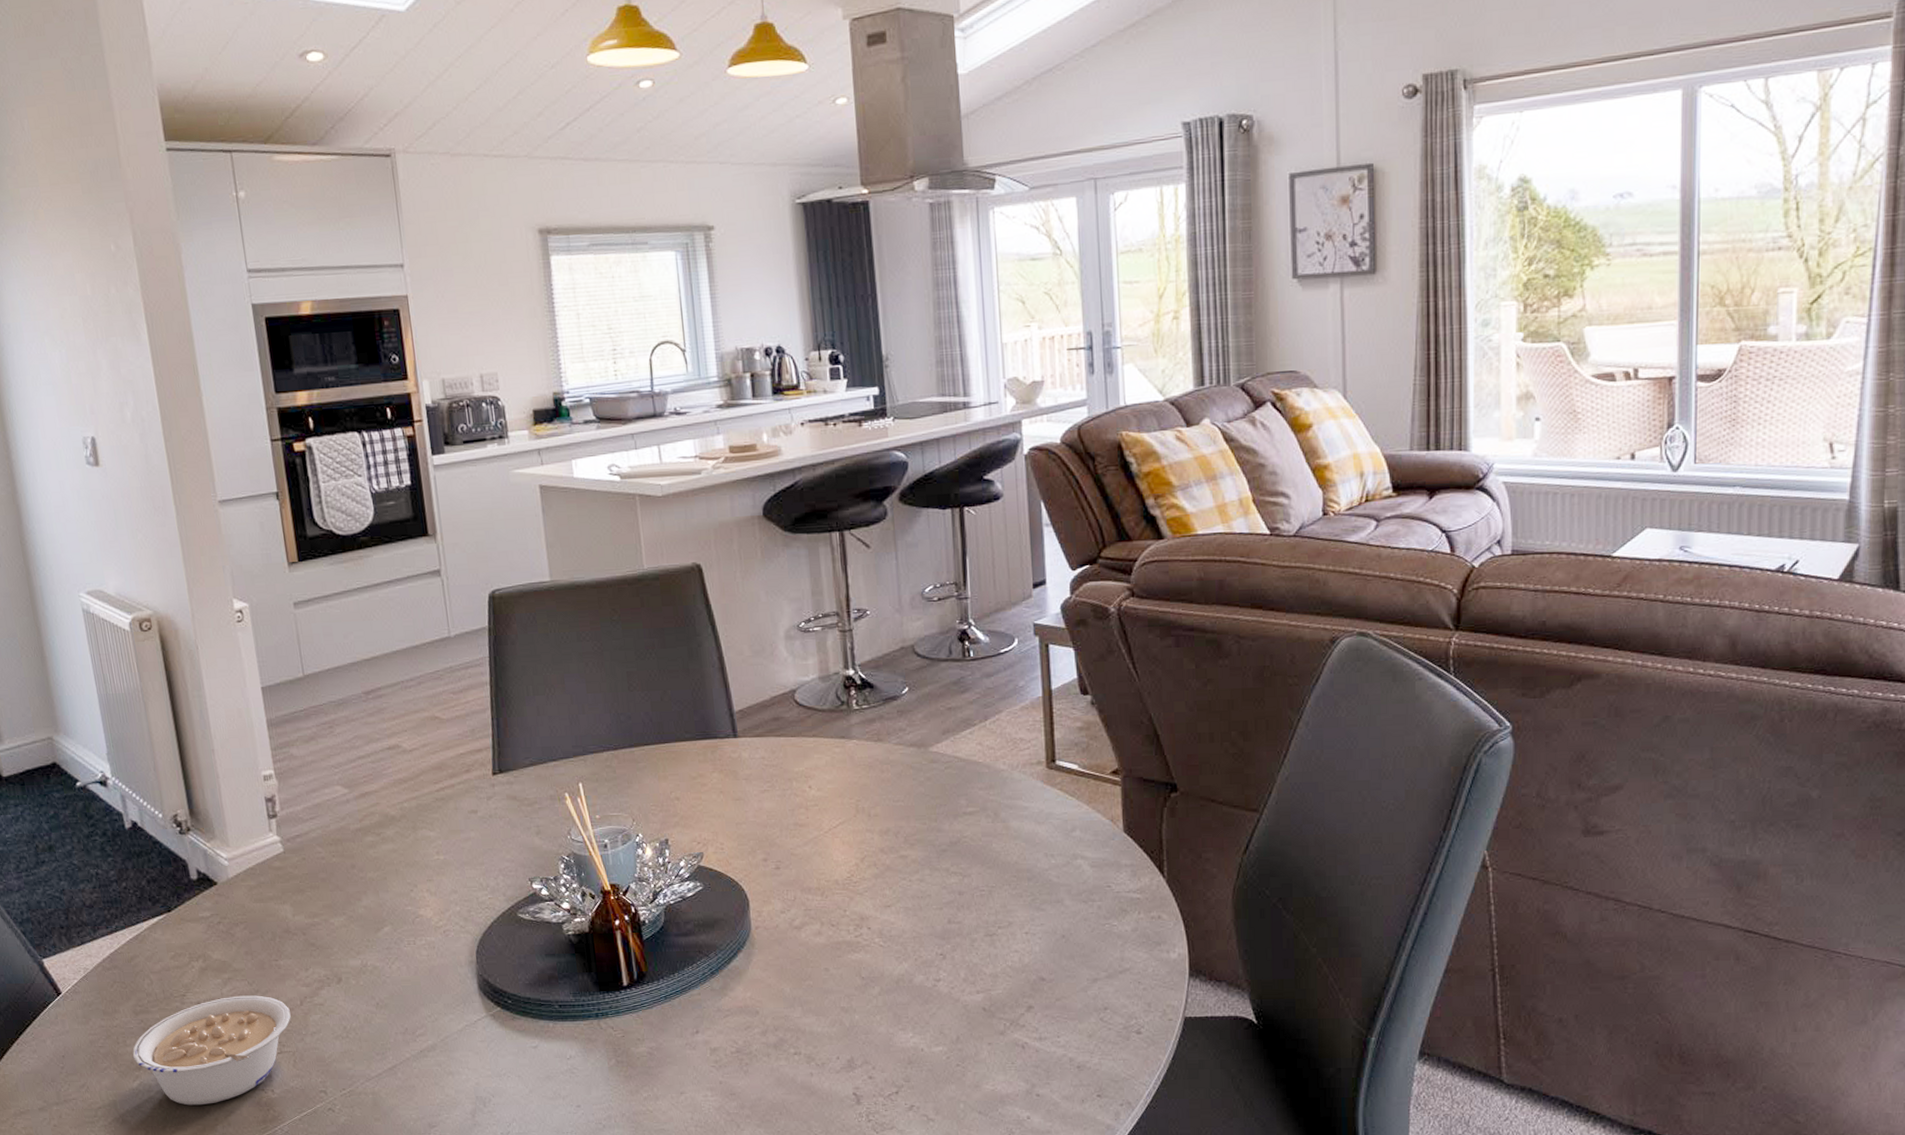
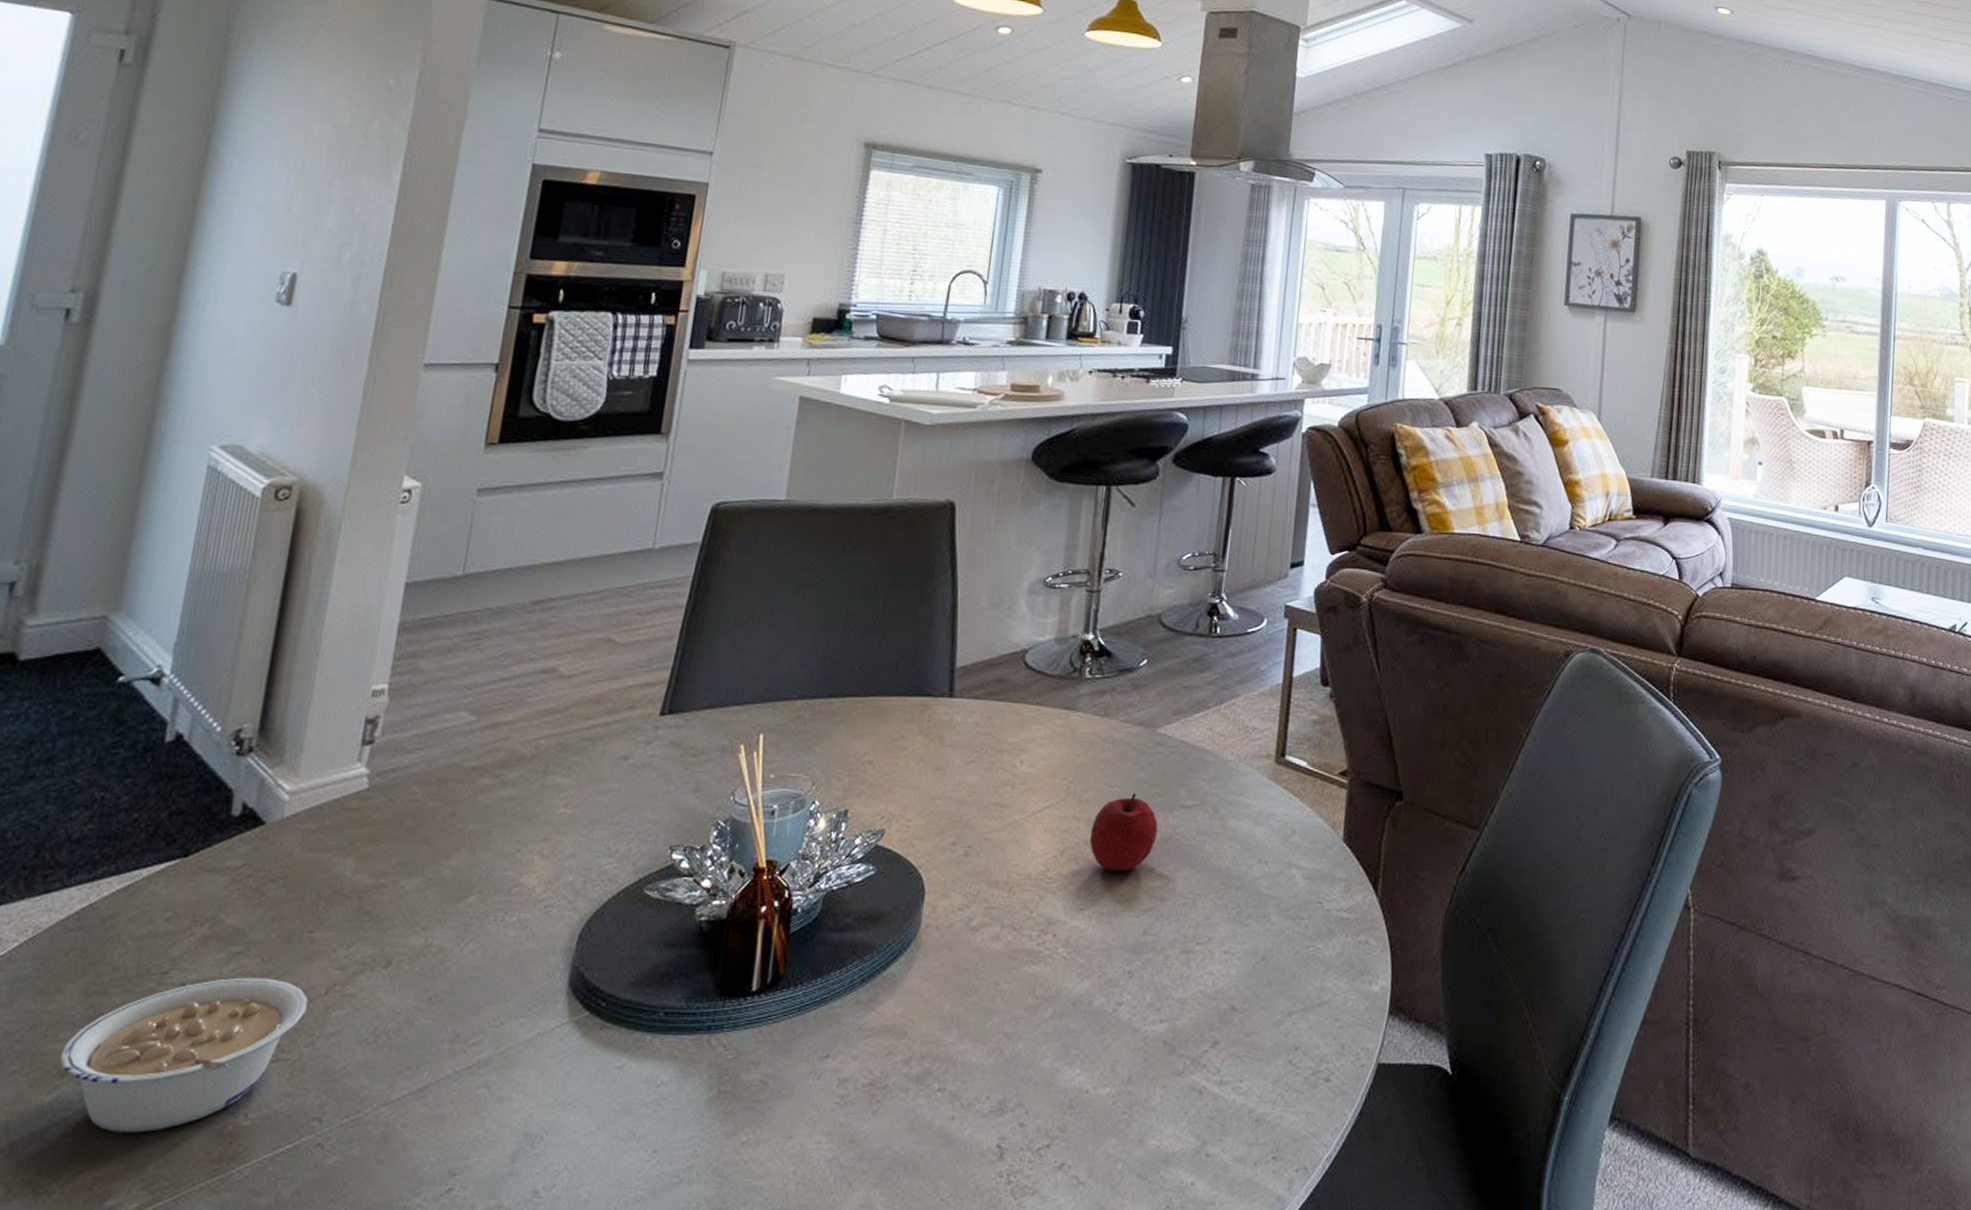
apple: none [884,805,946,873] -> present [1090,793,1158,872]

